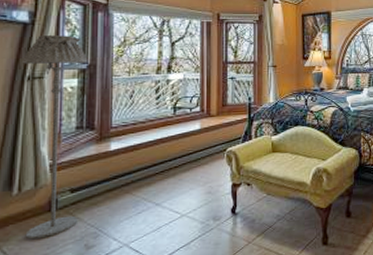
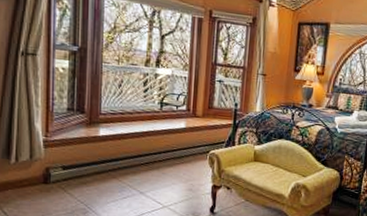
floor lamp: present [22,35,88,240] -> none [16,11,79,207]

